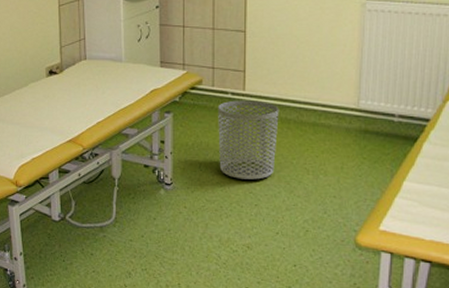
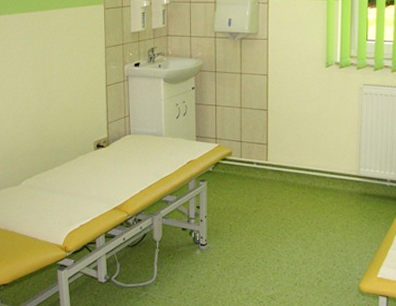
waste bin: present [218,100,279,180] -> none [245,169,296,238]

